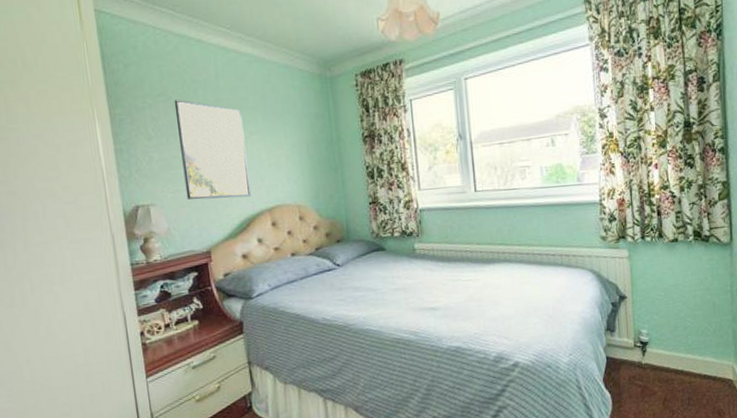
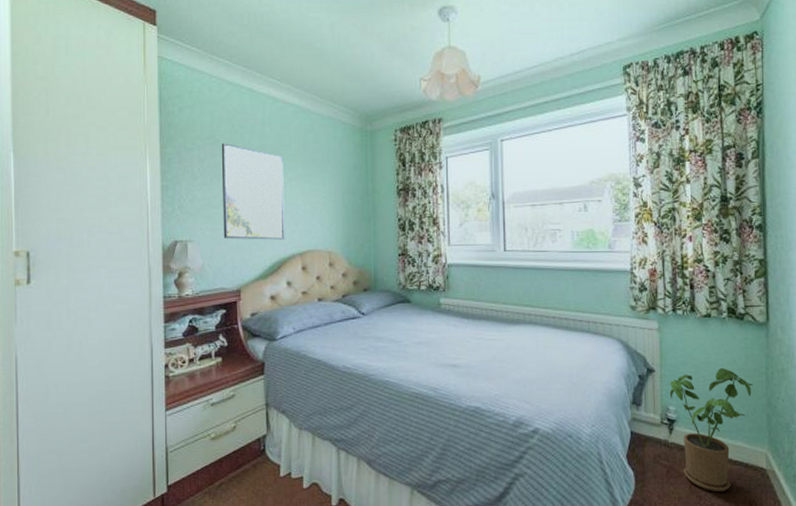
house plant: none [641,288,720,406] -> present [669,367,754,492]

